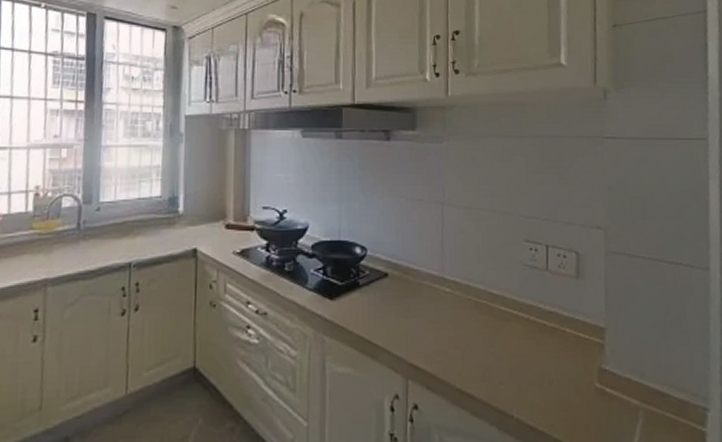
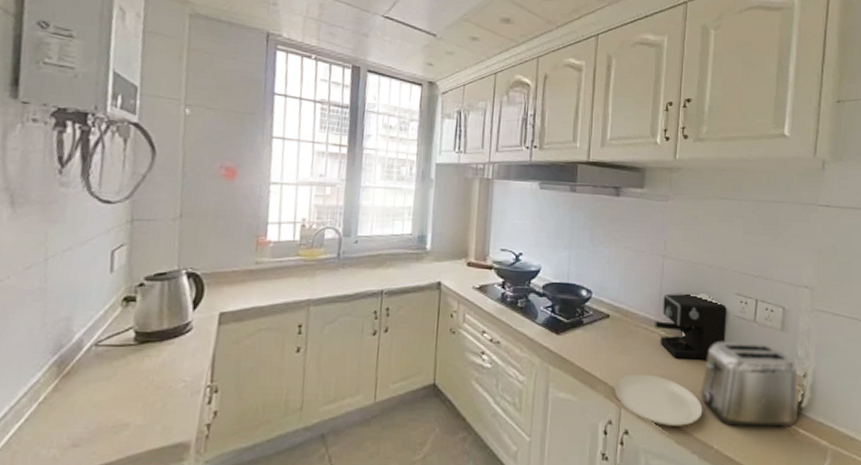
plate: none [398,337,499,396] -> present [614,373,703,426]
coffee maker: none [437,245,517,319] -> present [653,293,727,361]
toaster: none [494,293,603,390] -> present [700,341,799,427]

